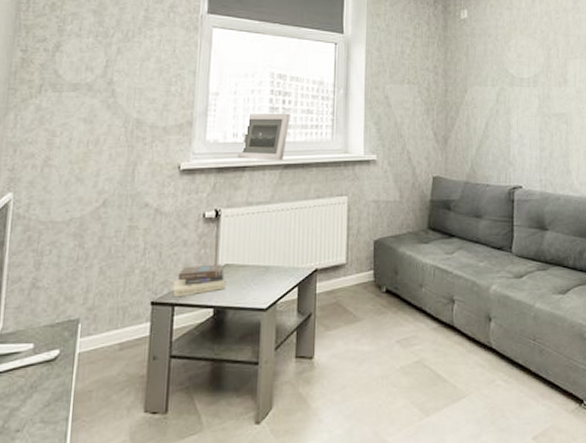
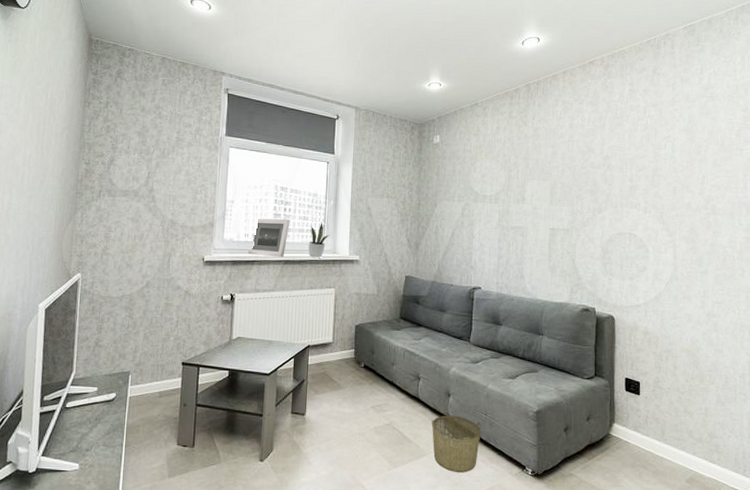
books: present [173,264,225,298] -> none [198,336,238,360]
potted plant: none [314,114,339,159] -> present [308,221,329,258]
basket: none [470,344,530,415] -> present [431,415,482,473]

